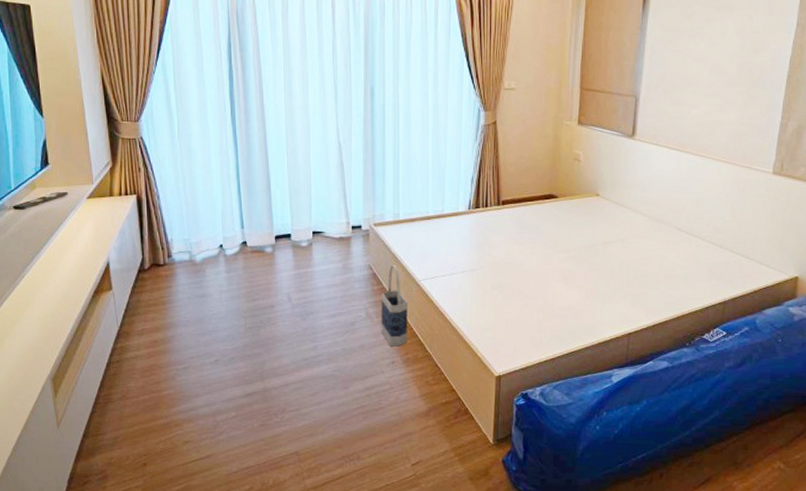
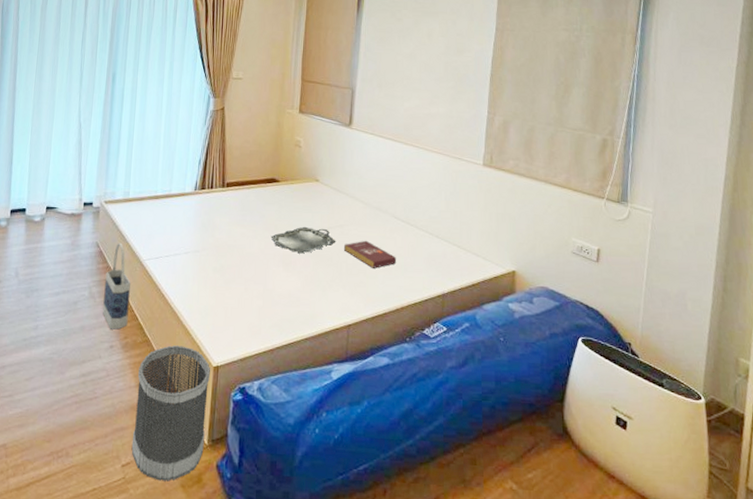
wastebasket: none [420,359,492,476] -> present [131,345,210,482]
serving tray: none [549,241,617,268] -> present [270,226,336,254]
book: none [624,253,679,280] -> present [343,240,397,269]

